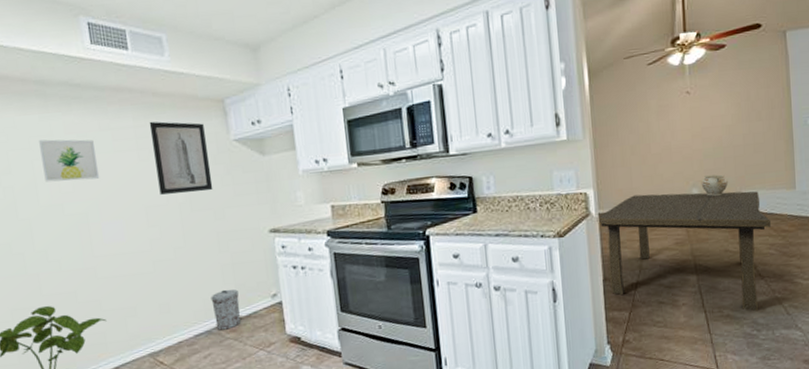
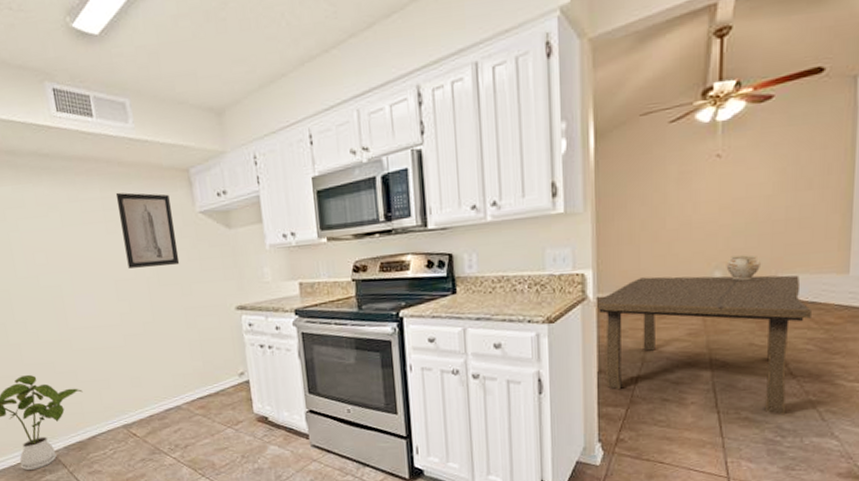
wall art: present [39,139,100,182] -> none [13,211,71,254]
trash can: present [211,289,241,330] -> none [179,366,209,406]

